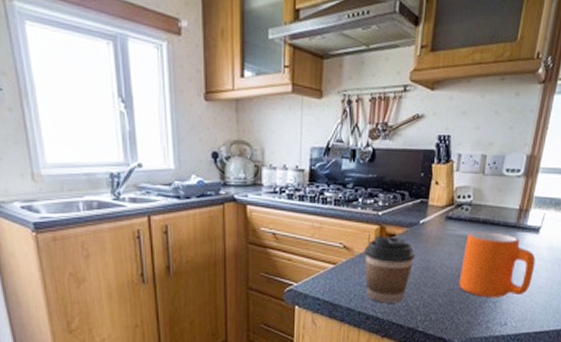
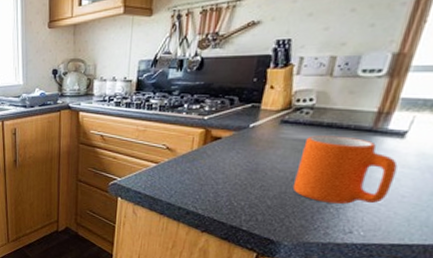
coffee cup: present [364,234,416,303] -> none [187,137,244,202]

